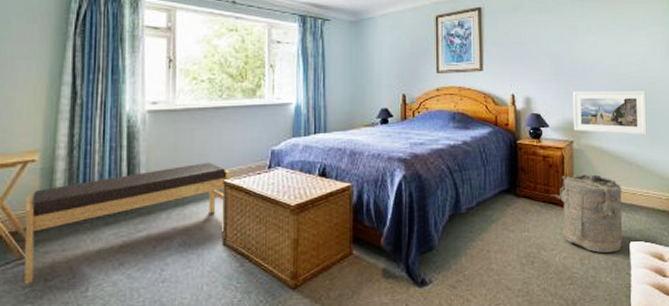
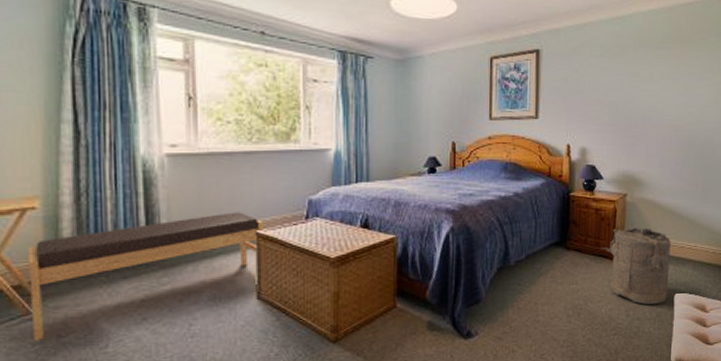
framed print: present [572,91,647,135] -> none [628,142,703,189]

